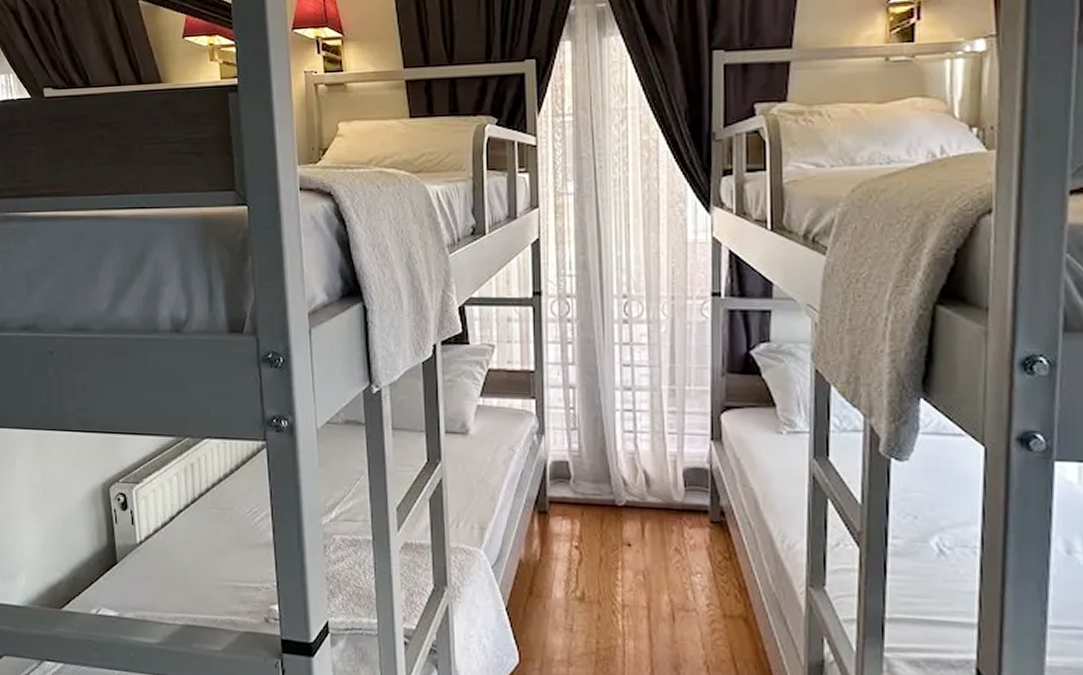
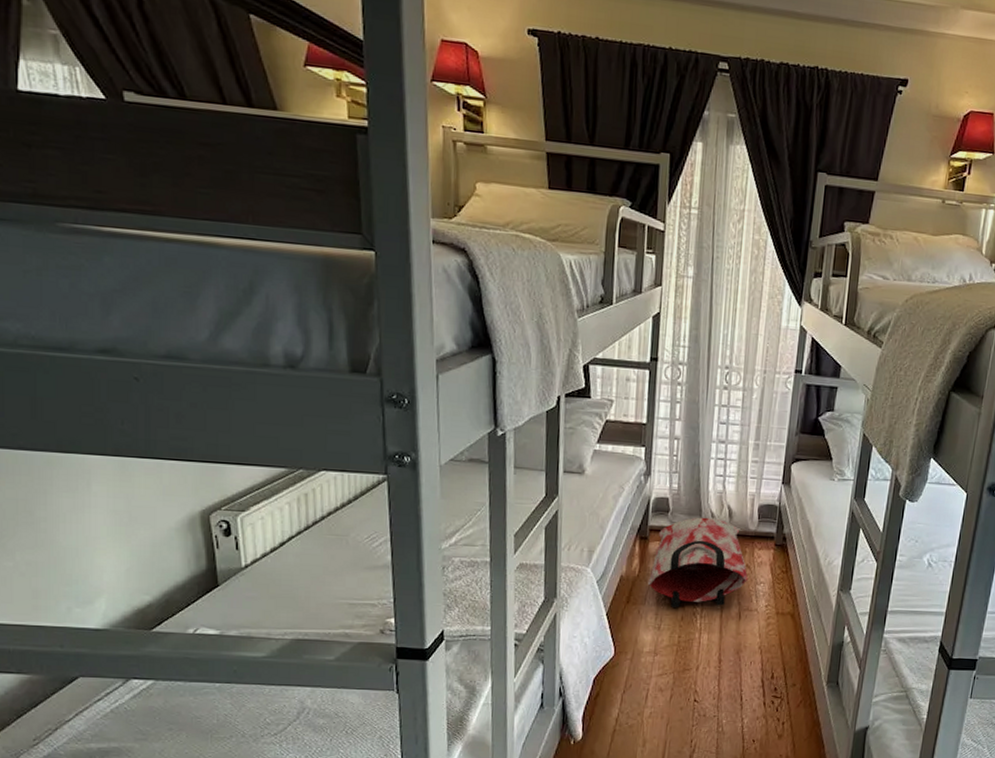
bag: none [552,485,679,603] -> present [647,517,748,608]

